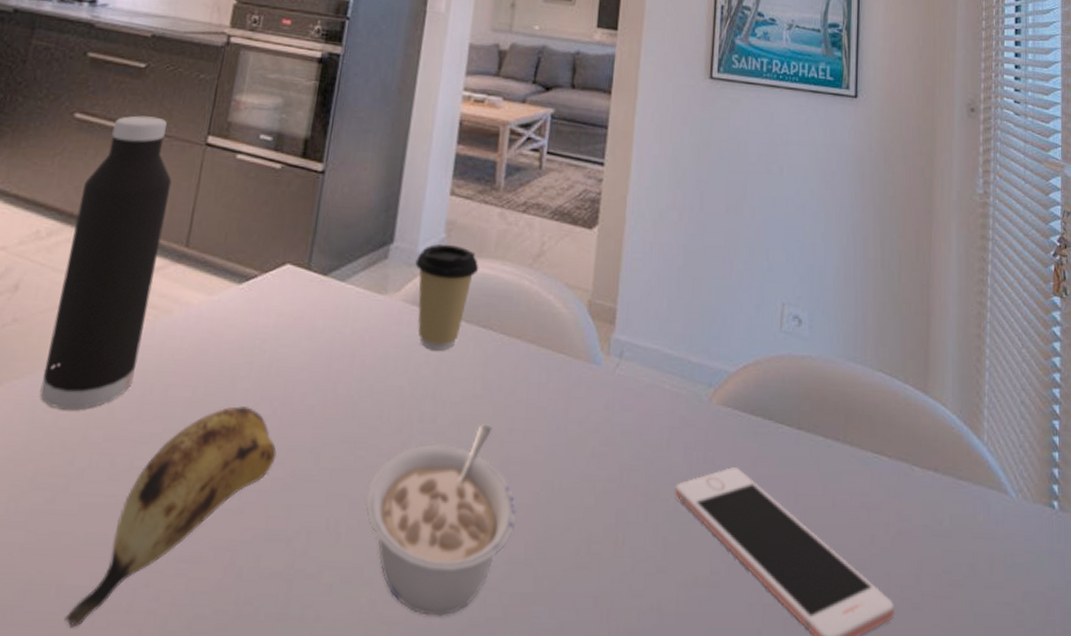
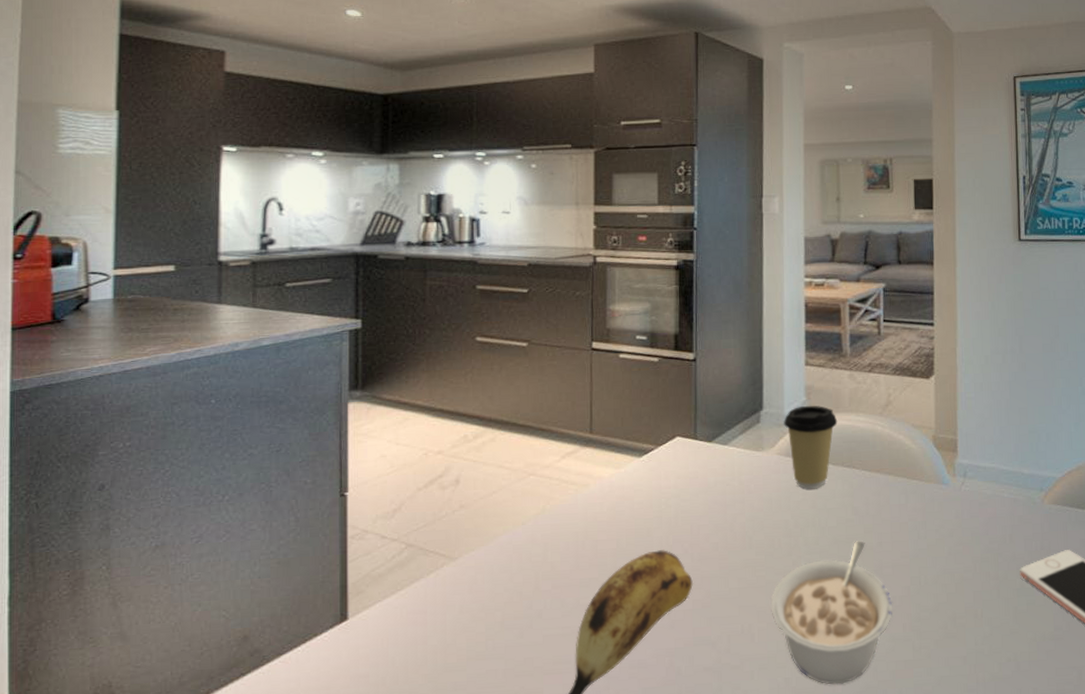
water bottle: present [40,115,172,410] -> none [493,332,569,569]

